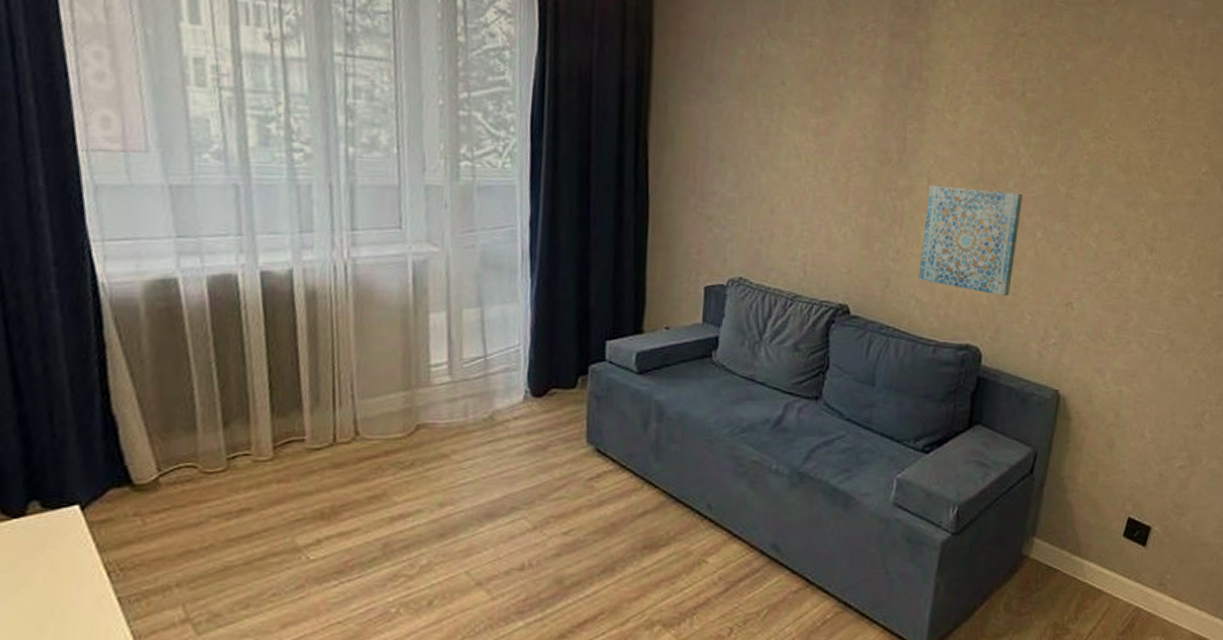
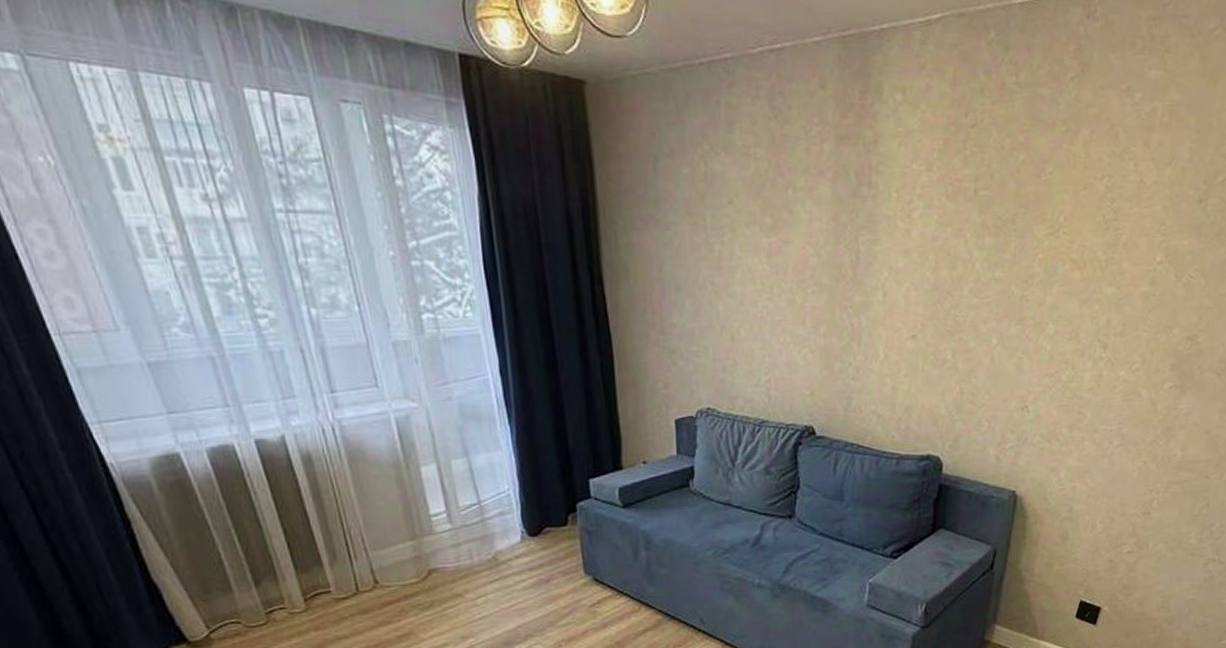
wall art: present [919,185,1024,296] -> none [879,298,979,405]

